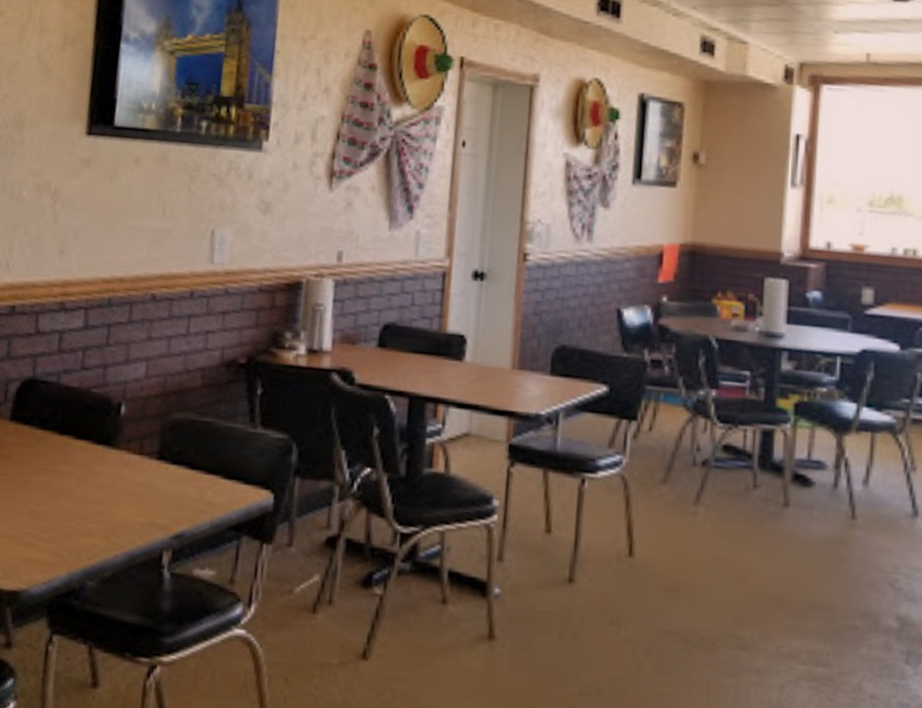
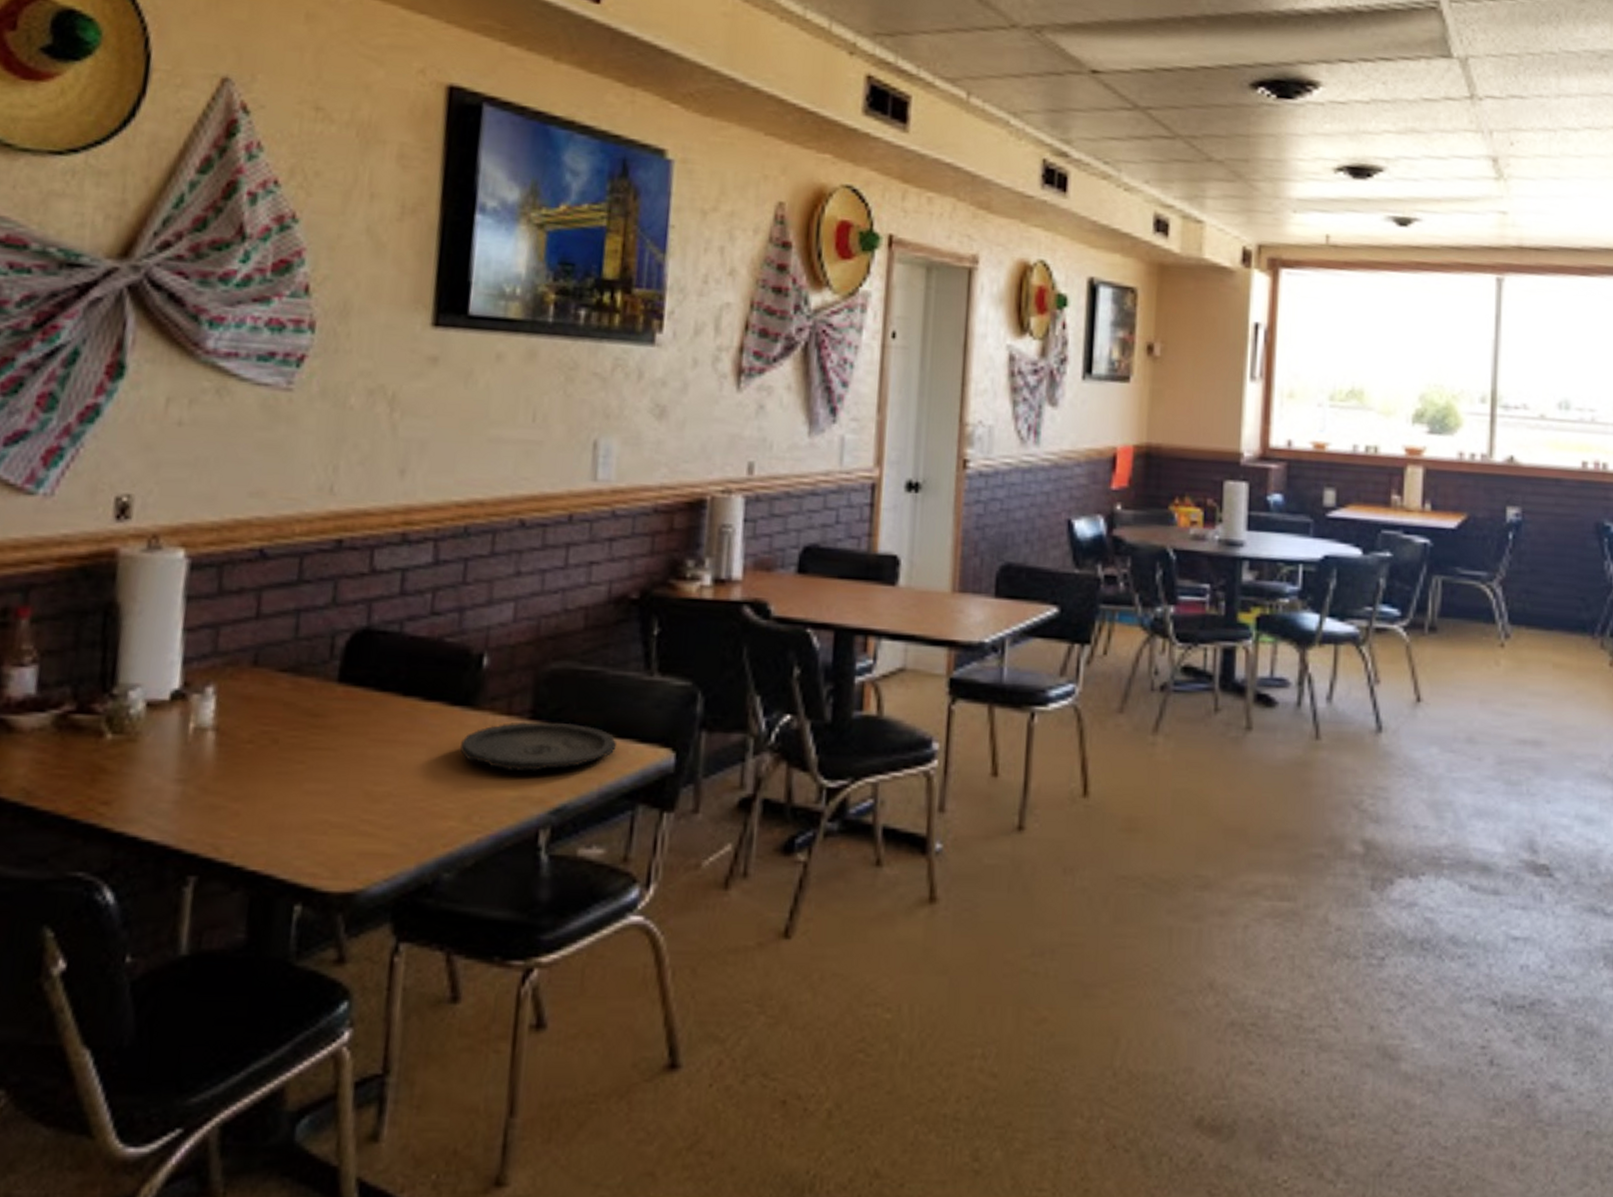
plate: none [102,461,227,502] -> present [460,721,618,771]

